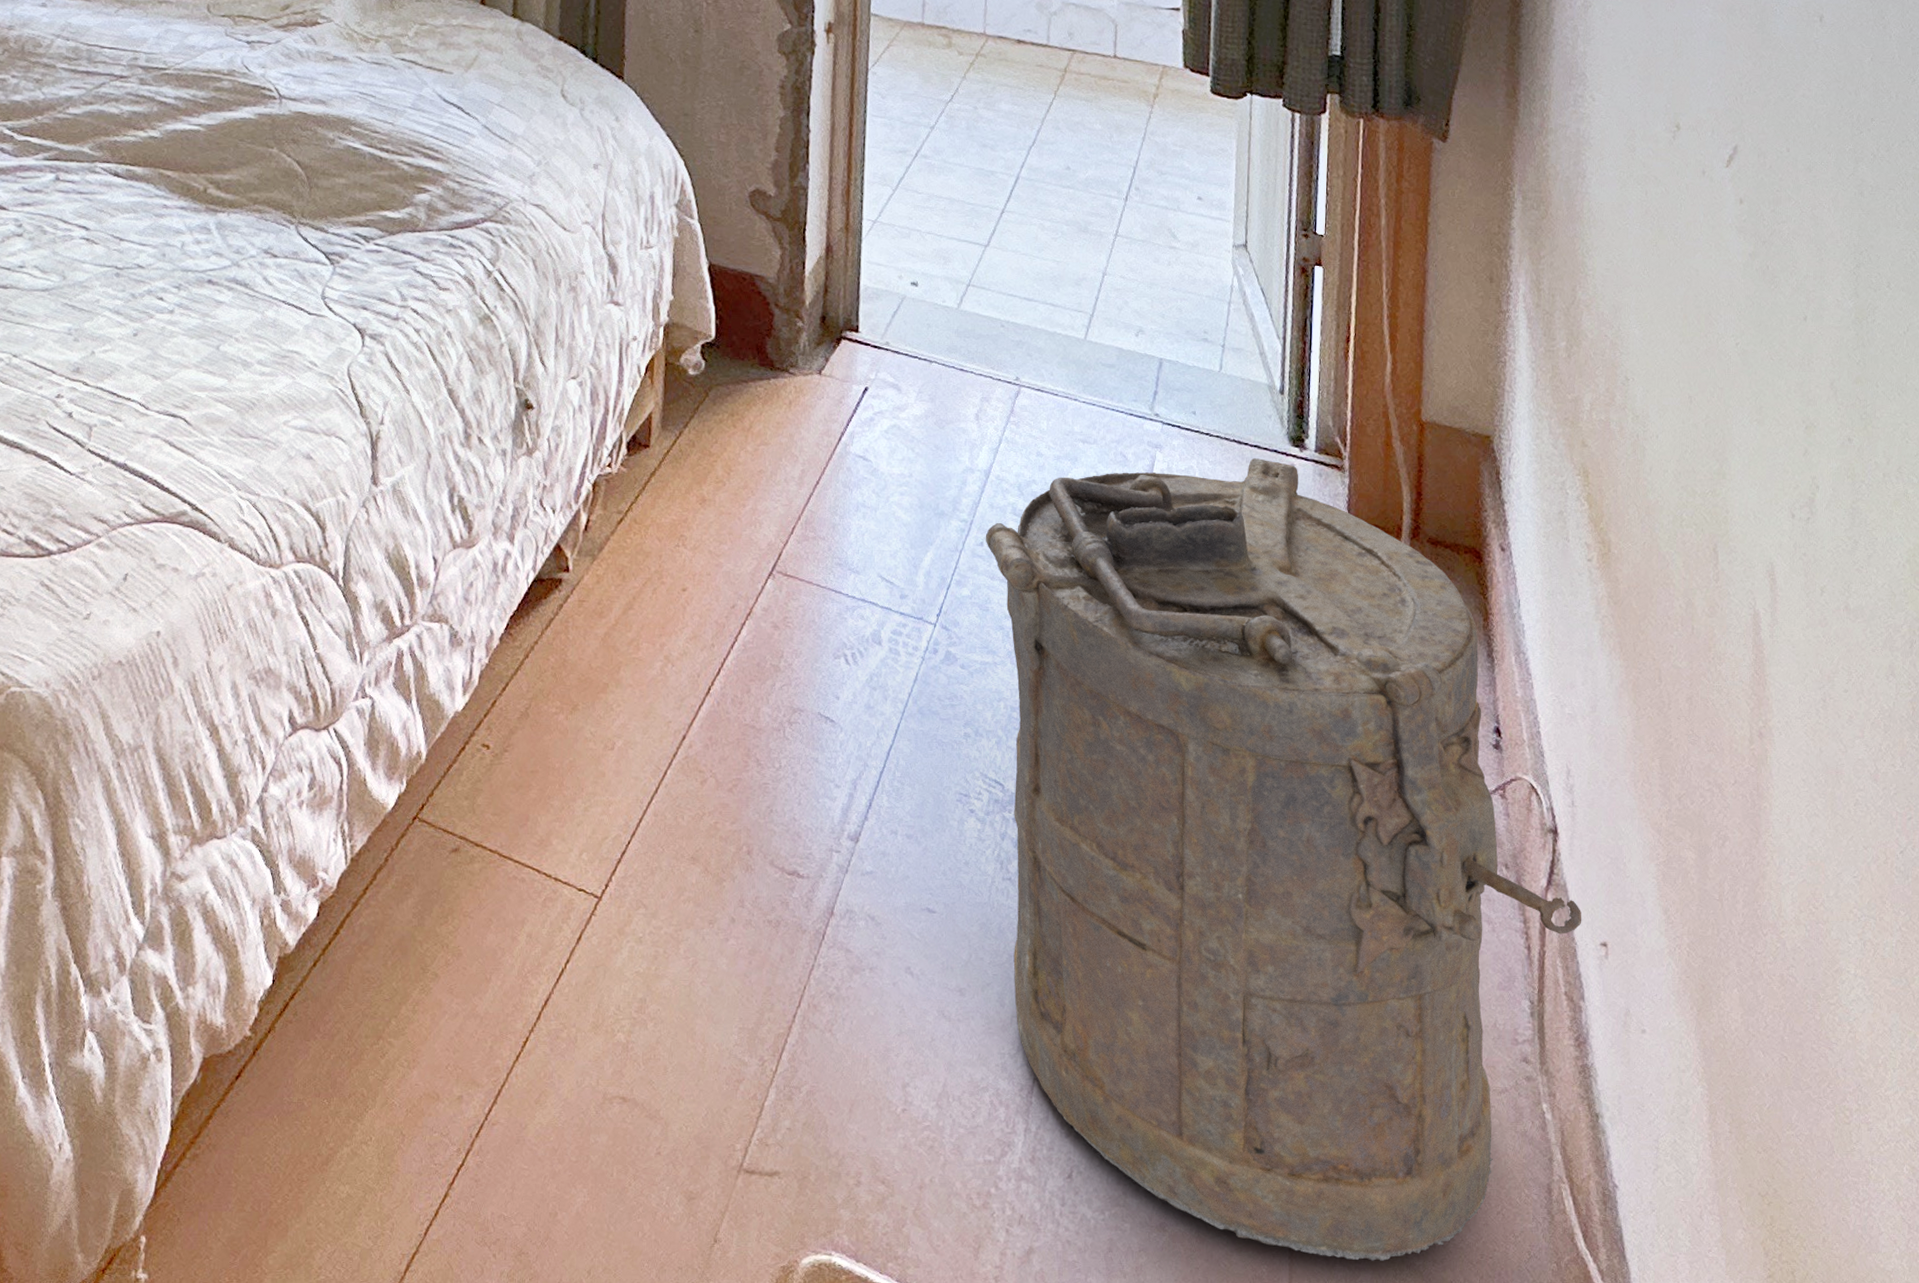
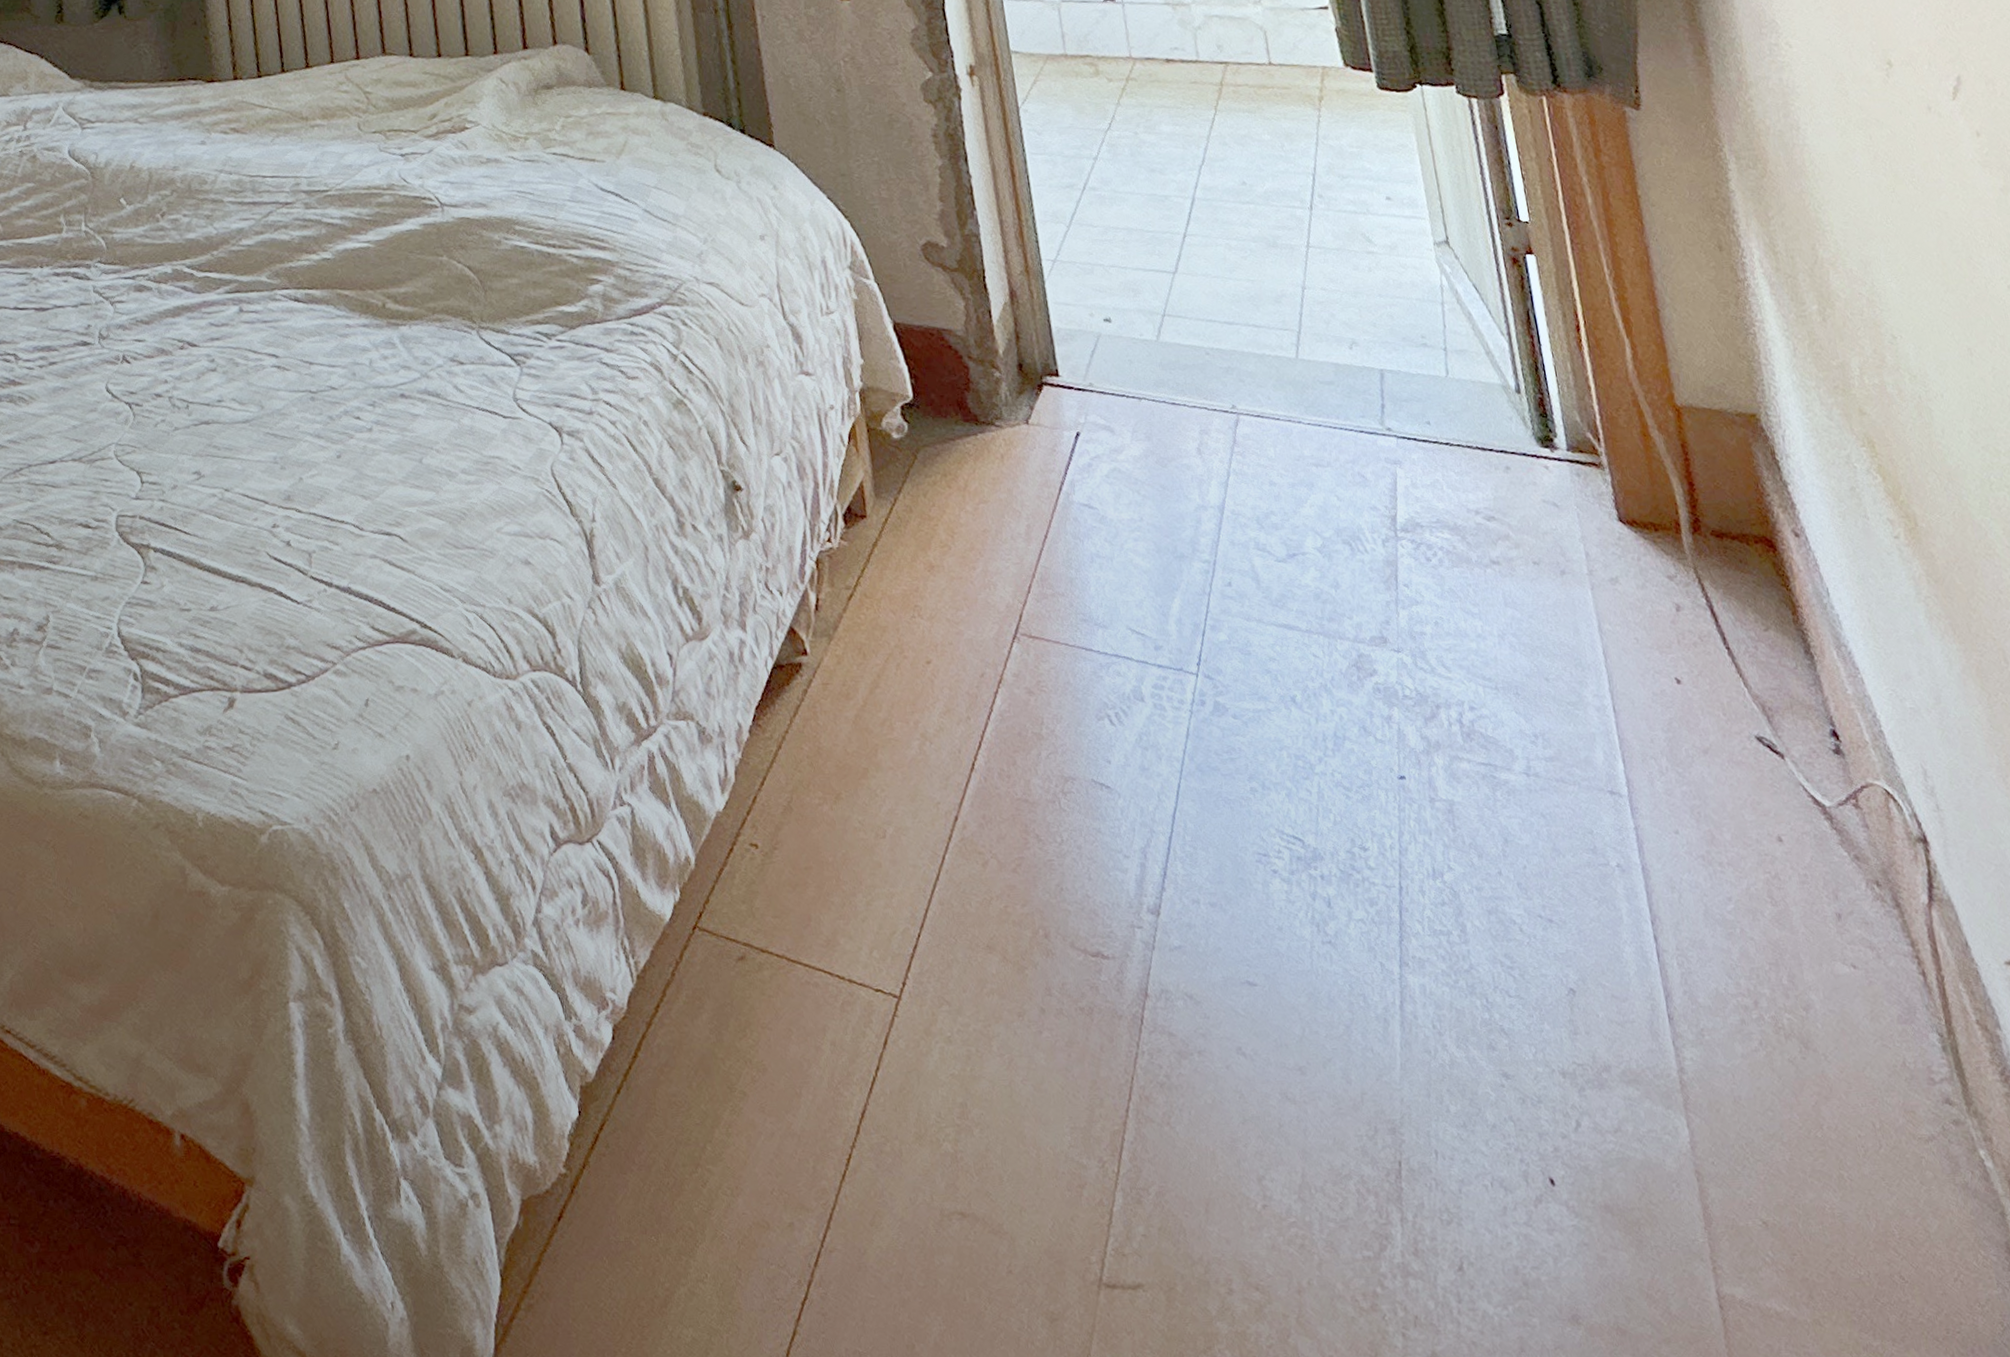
laundry hamper: present [985,458,1582,1261] -> none [1232,464,1978,1345]

